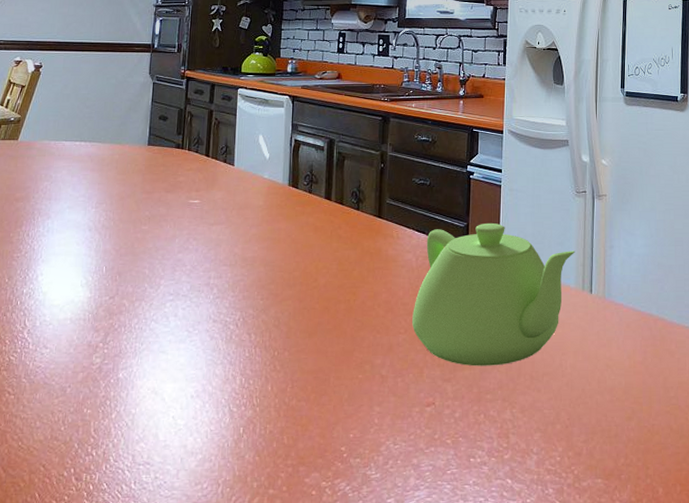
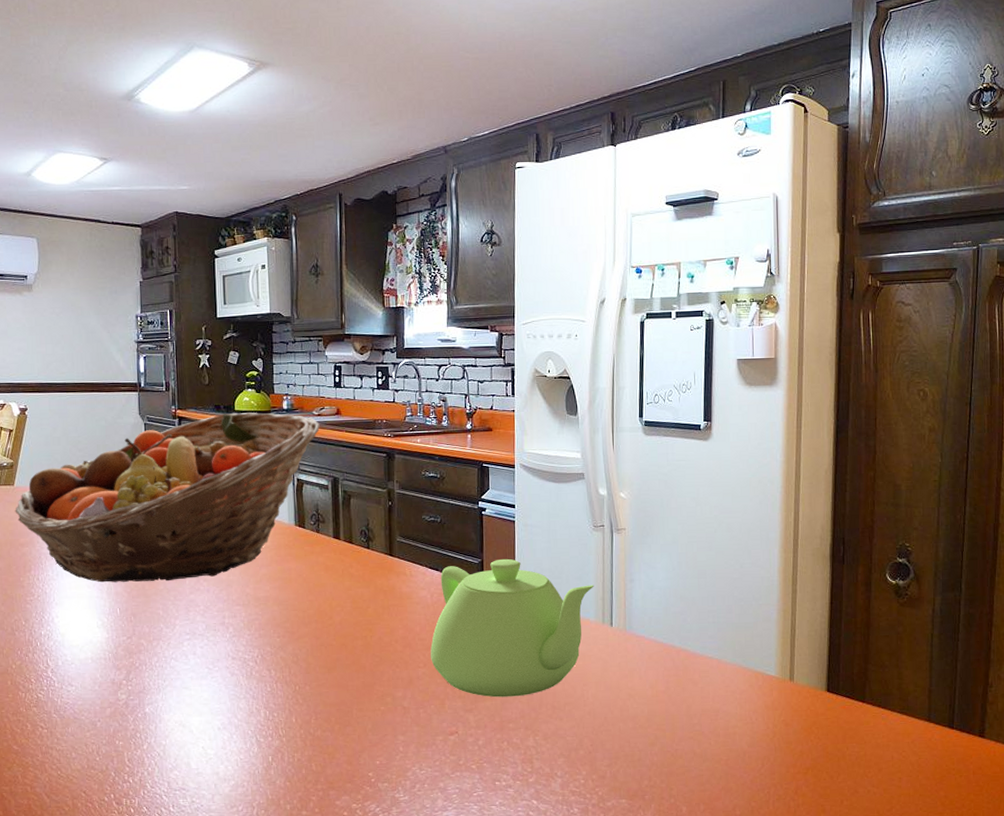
fruit basket: none [15,74,321,240] -> present [15,412,320,583]

